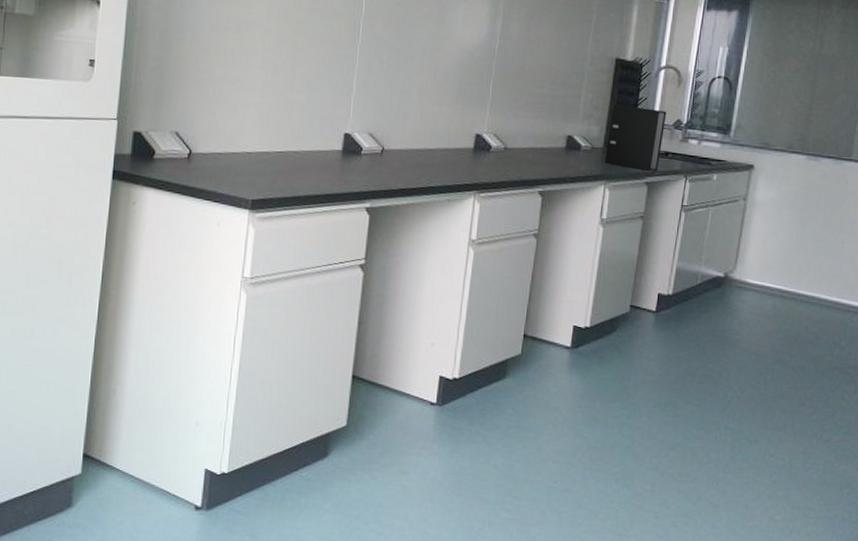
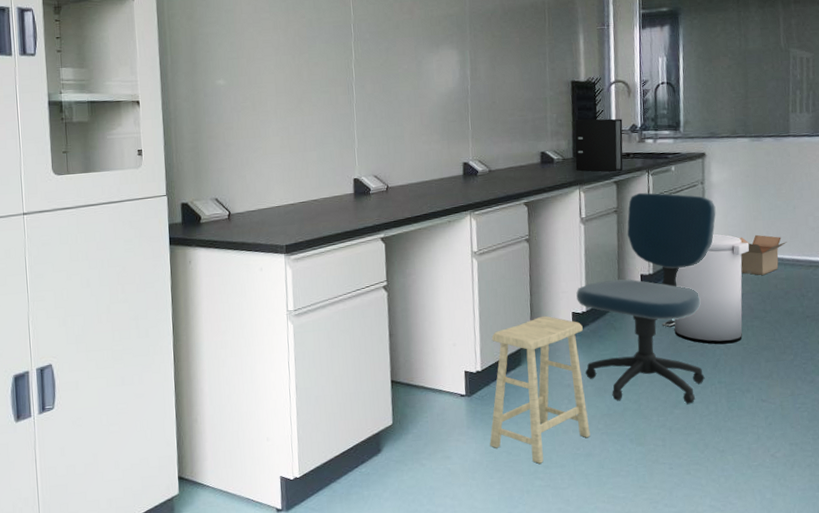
stool: none [455,325,583,493] -> present [489,315,590,464]
office chair: none [576,199,755,448] -> present [576,192,716,404]
pedal bin: none [672,259,786,386] -> present [661,233,750,345]
cardboard box: none [770,267,828,315] -> present [739,234,787,276]

